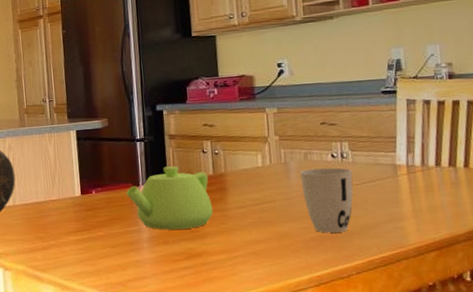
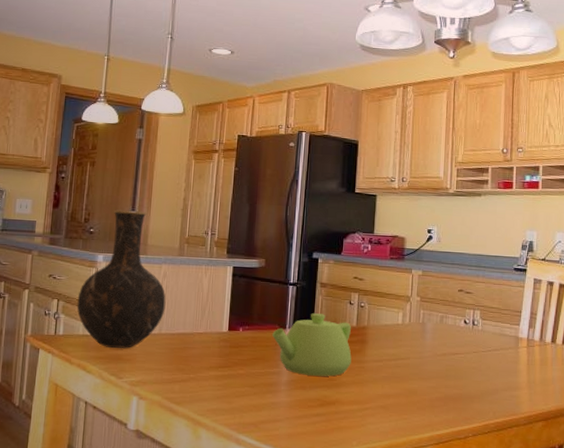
cup: present [300,167,353,233] -> none [434,332,480,395]

